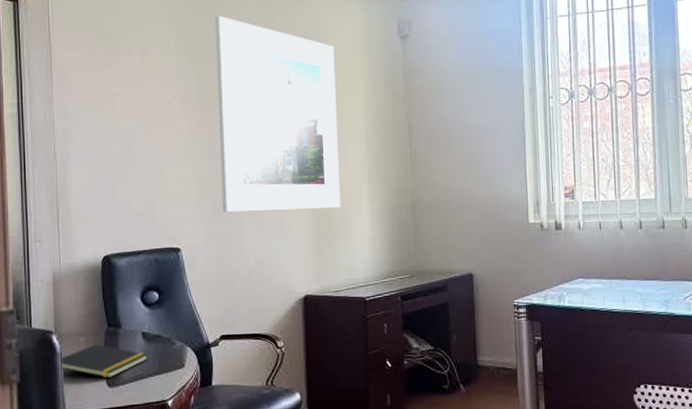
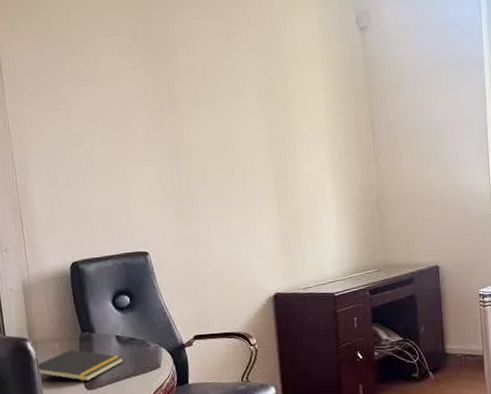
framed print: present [215,16,341,213] -> none [167,11,307,215]

